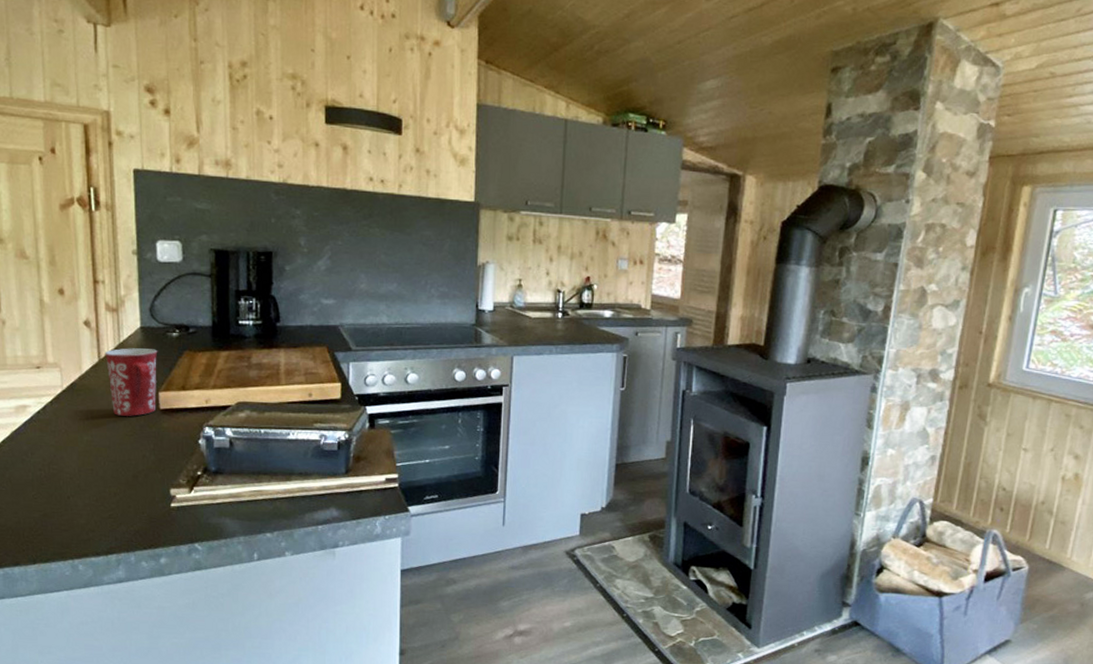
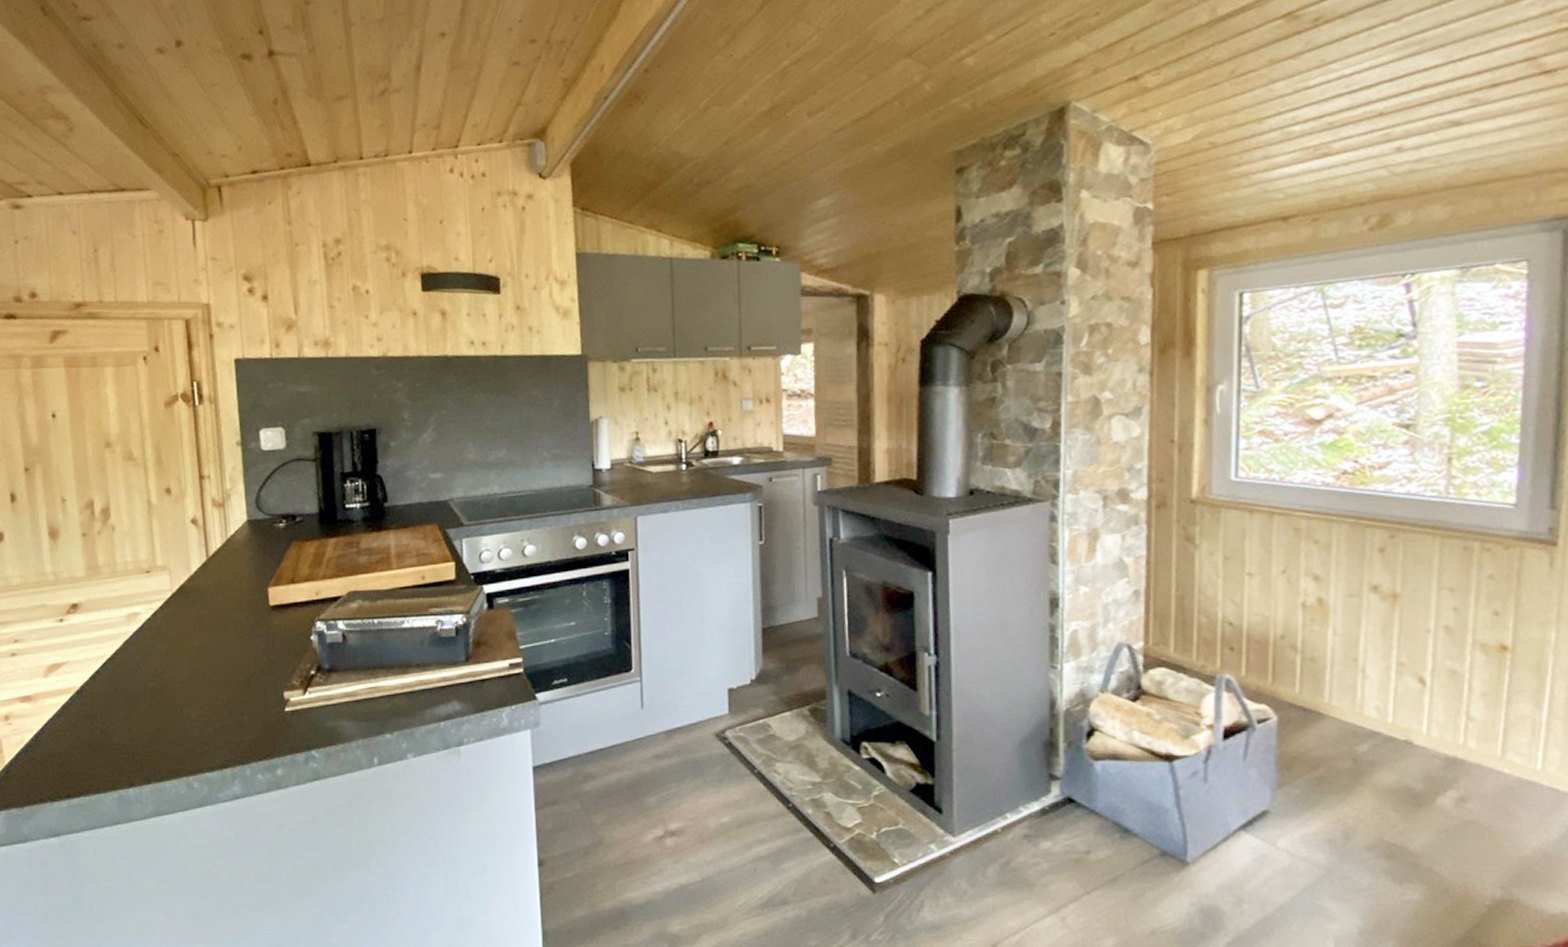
mug: present [105,348,158,416] -> none [212,542,266,616]

